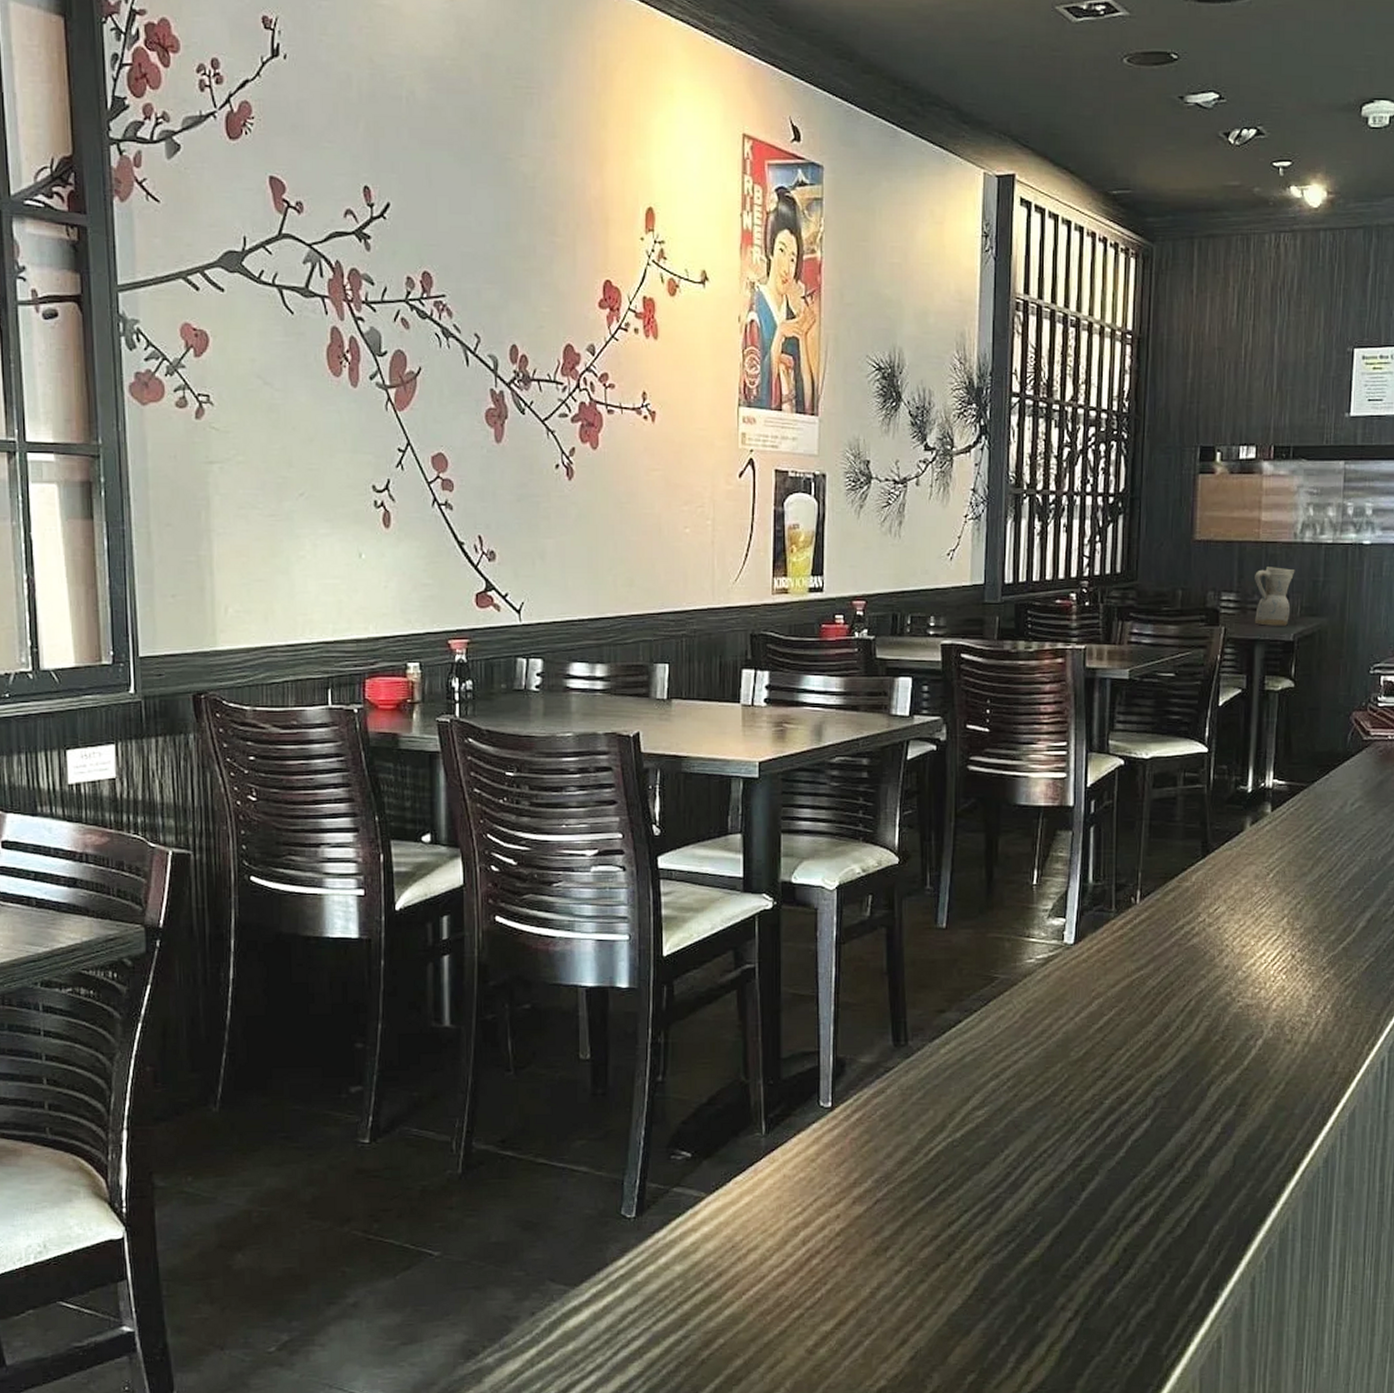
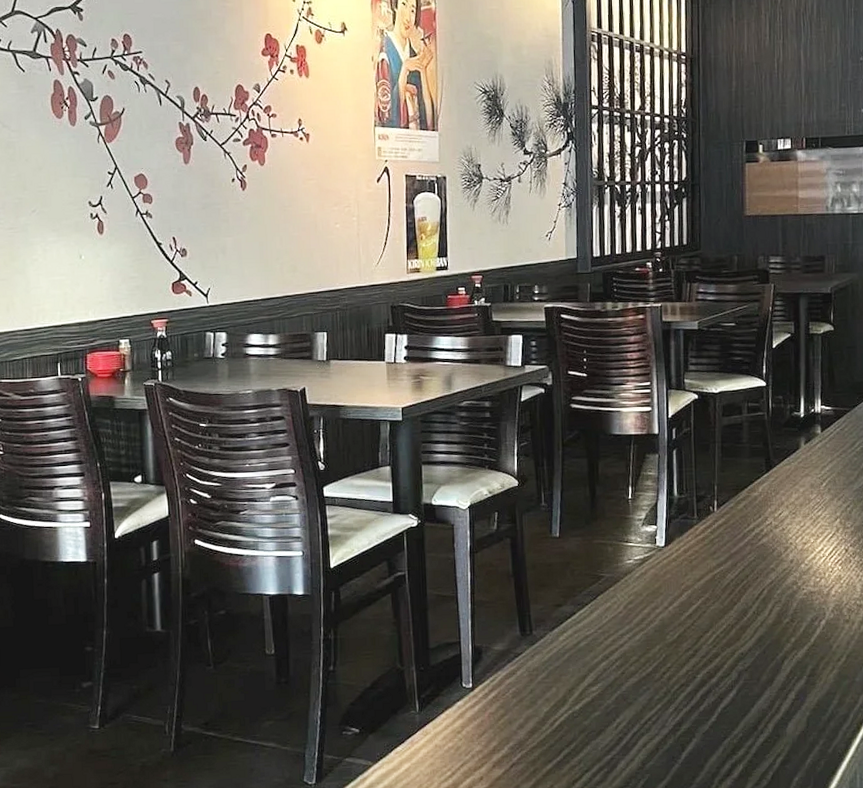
ceramic pitcher: present [1254,567,1295,626] -> none [796,234,829,282]

